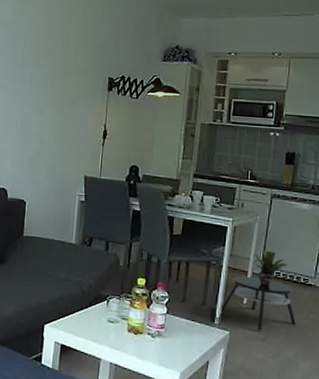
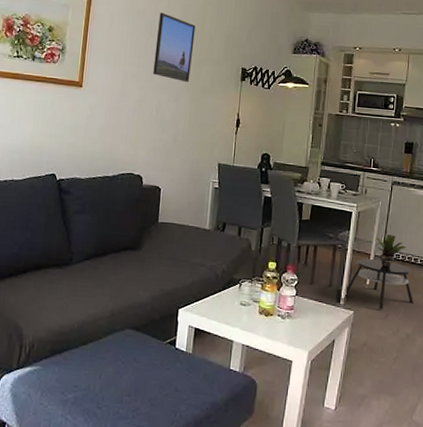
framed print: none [17,24,61,94] -> present [153,13,196,83]

